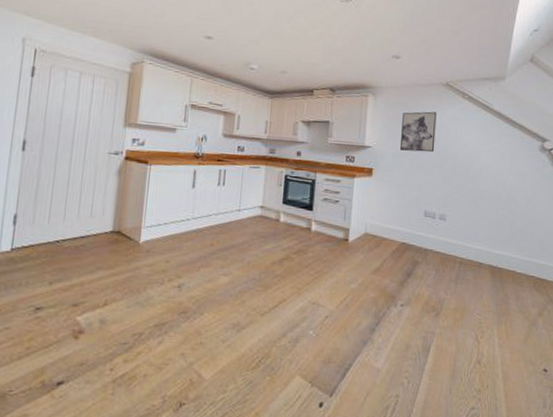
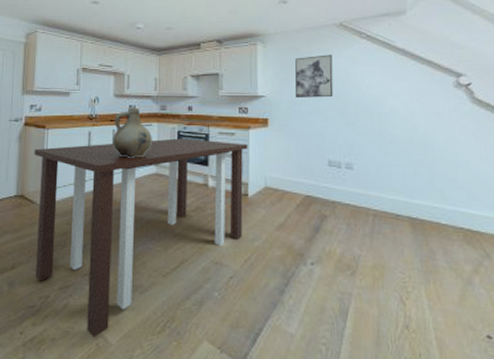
dining table: none [130,182,352,373] -> present [34,138,248,337]
ceramic jug: none [218,148,259,200] -> present [112,107,152,158]

